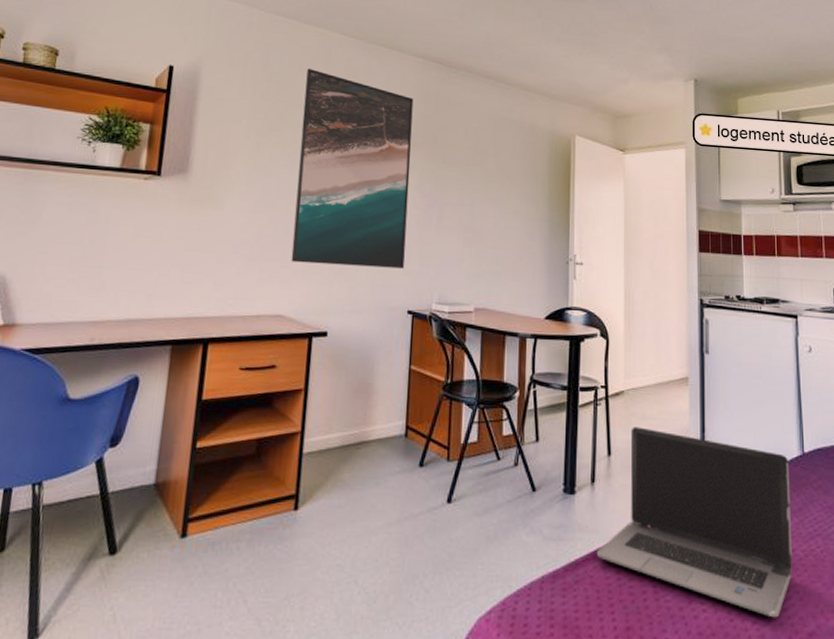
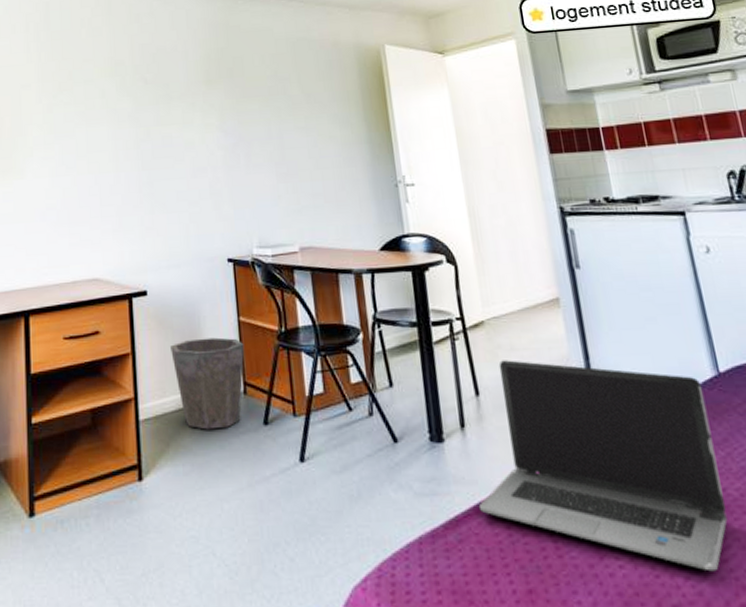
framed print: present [291,69,414,269] -> none [89,21,218,222]
waste bin: none [342,381,412,467] -> present [170,337,245,430]

